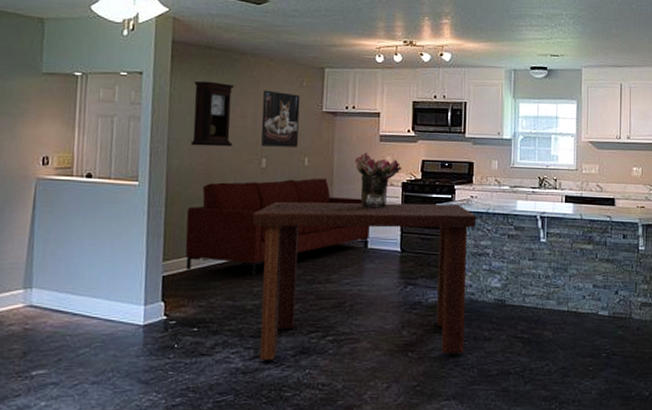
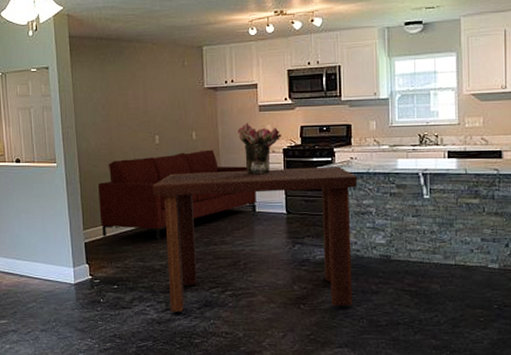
pendulum clock: present [190,80,235,147] -> none [91,69,129,129]
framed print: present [261,90,300,148] -> none [151,72,186,124]

